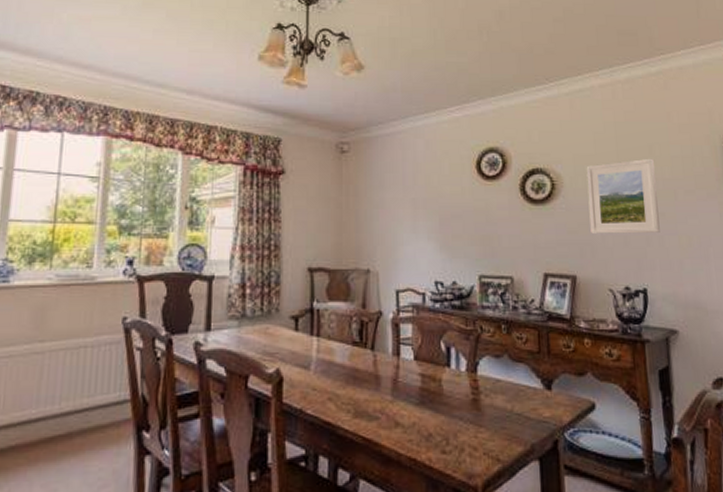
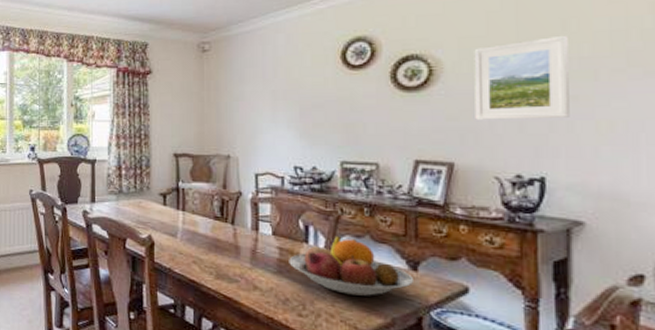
fruit bowl: none [431,356,548,423] -> present [289,235,413,296]

